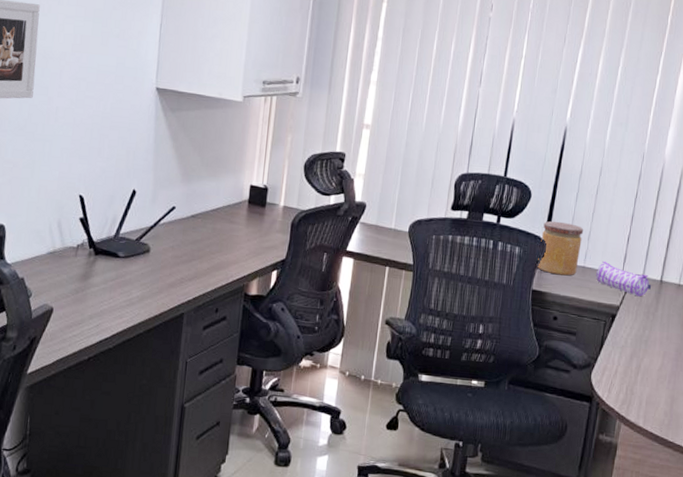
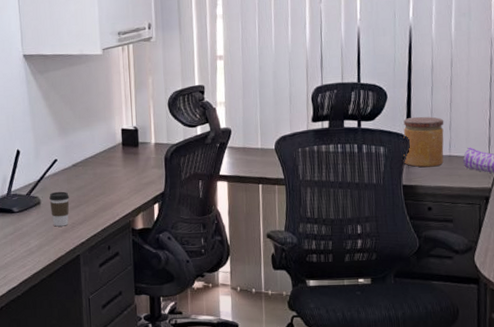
coffee cup: none [160,241,182,280] -> present [49,191,70,227]

